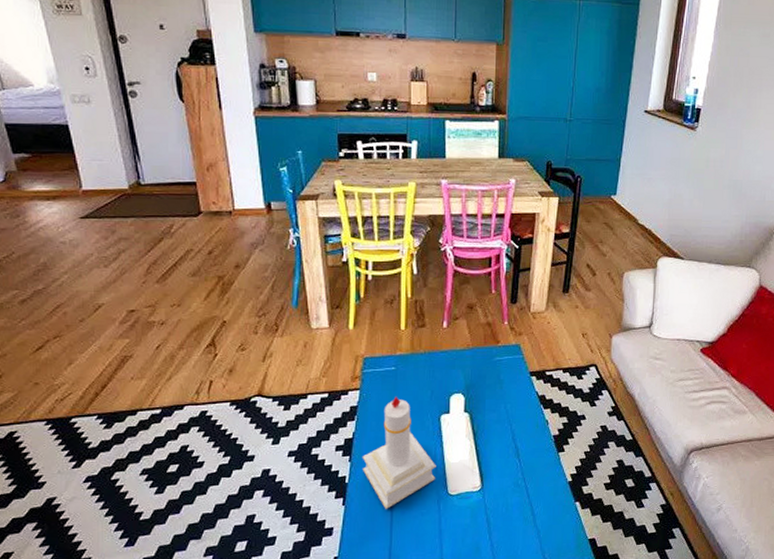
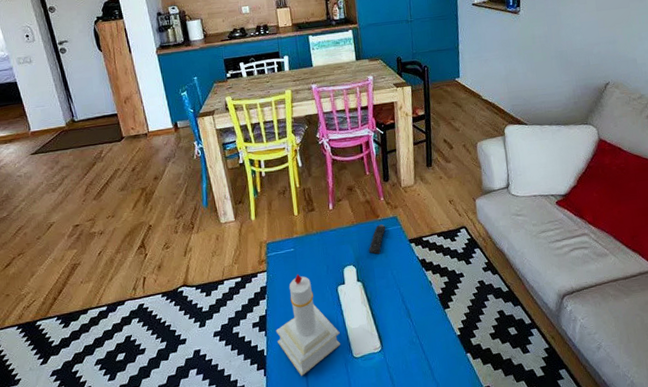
remote control: none [482,352,506,384] -> present [369,224,386,254]

